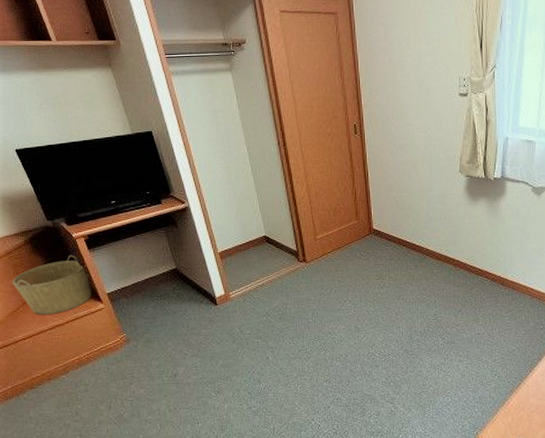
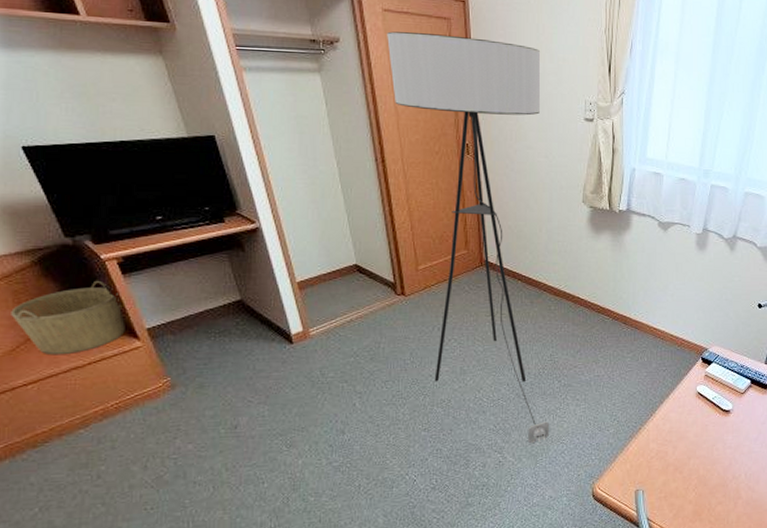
floor lamp: none [284,28,435,395] -> present [387,31,549,443]

